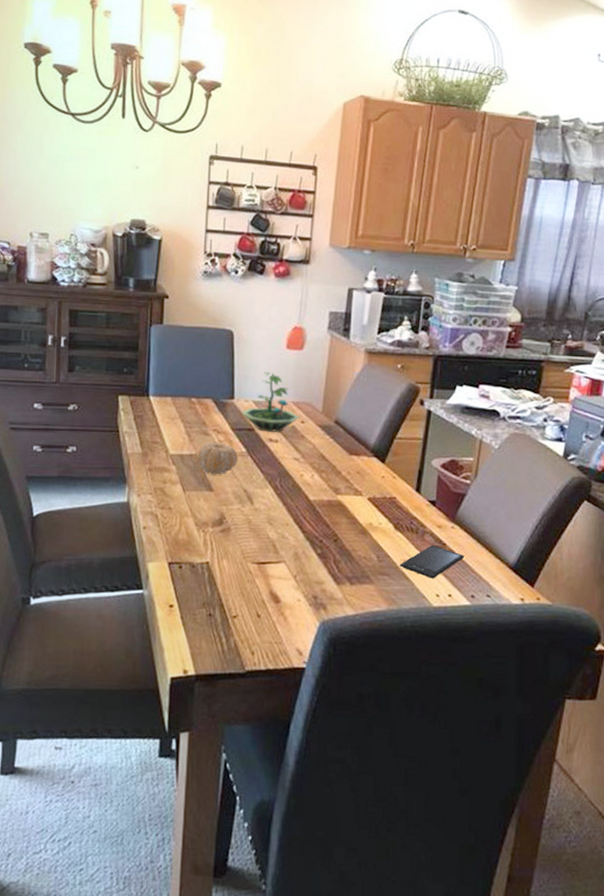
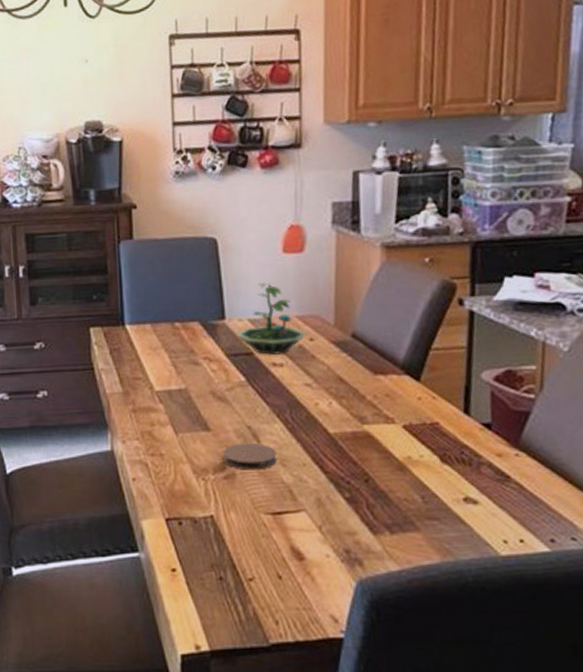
fruit: present [196,441,239,475] -> none [187,371,238,412]
coaster: none [221,503,266,527] -> present [222,442,277,470]
smartphone: present [399,544,465,579] -> none [451,478,537,521]

